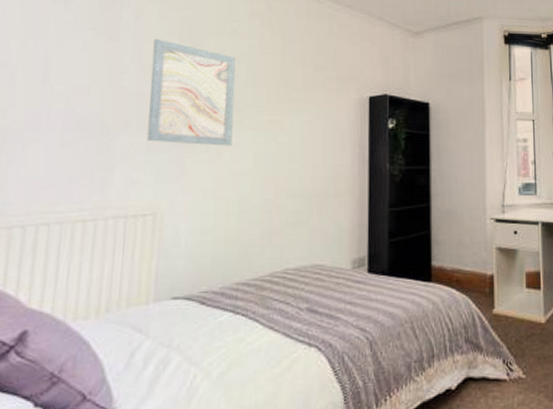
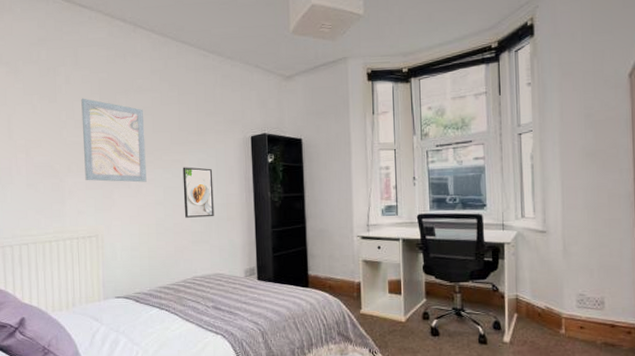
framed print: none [278,129,319,193] -> present [182,167,214,218]

